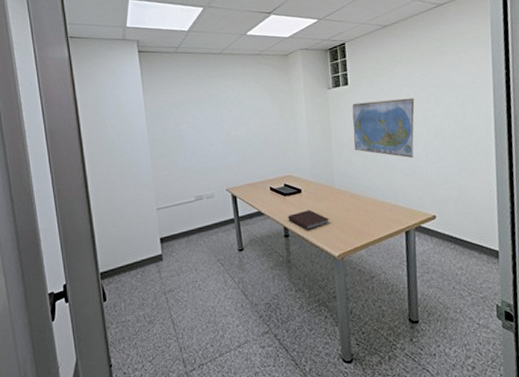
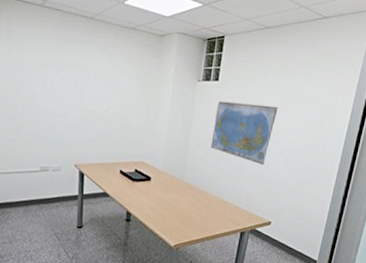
notebook: present [288,210,330,231] -> none [132,198,173,219]

